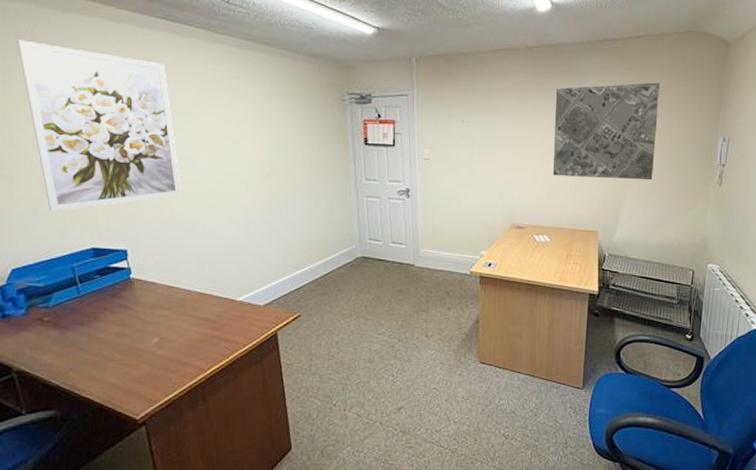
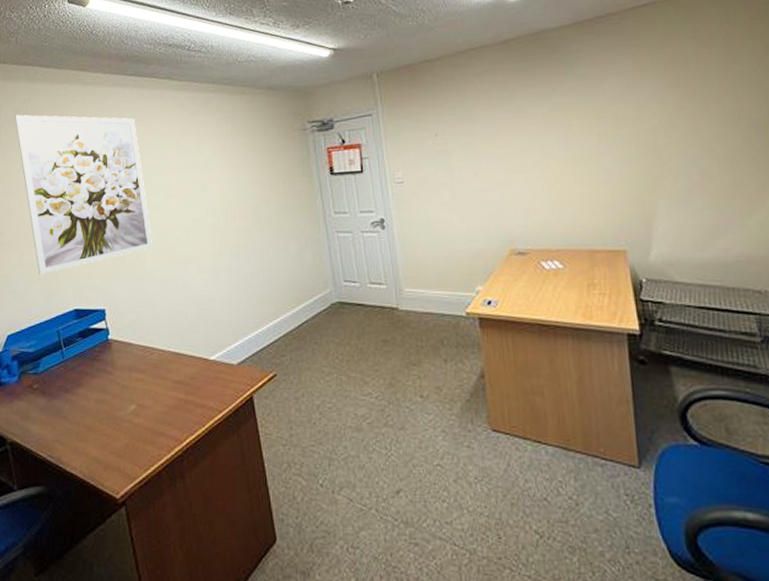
map: present [552,82,659,181] -> none [543,55,692,186]

